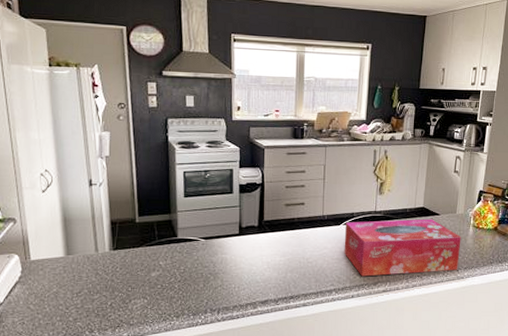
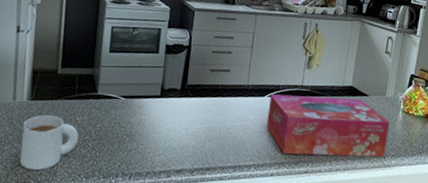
mug: none [109,263,164,315] -> present [20,115,79,171]

